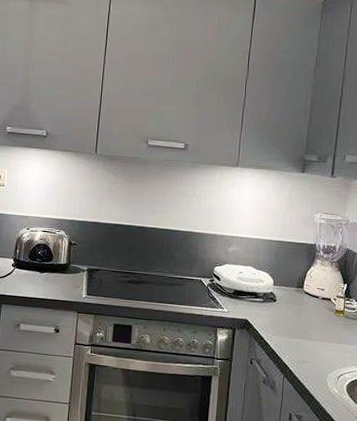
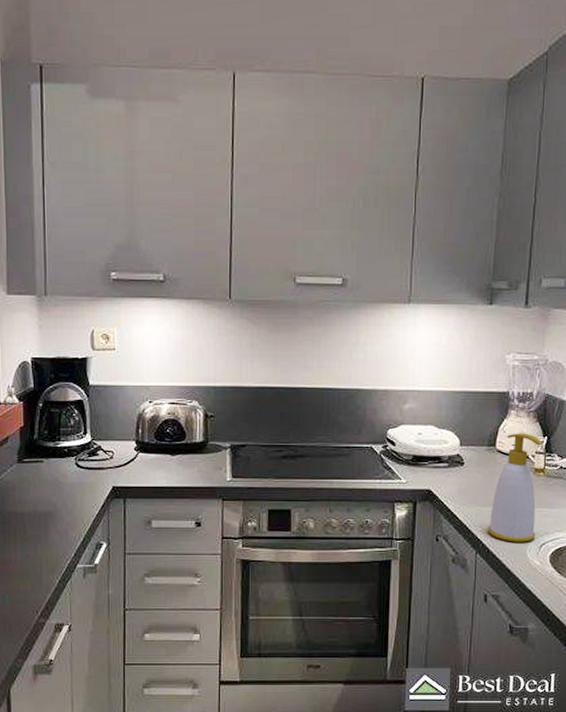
soap bottle: none [294,279,343,372] -> present [488,433,543,542]

